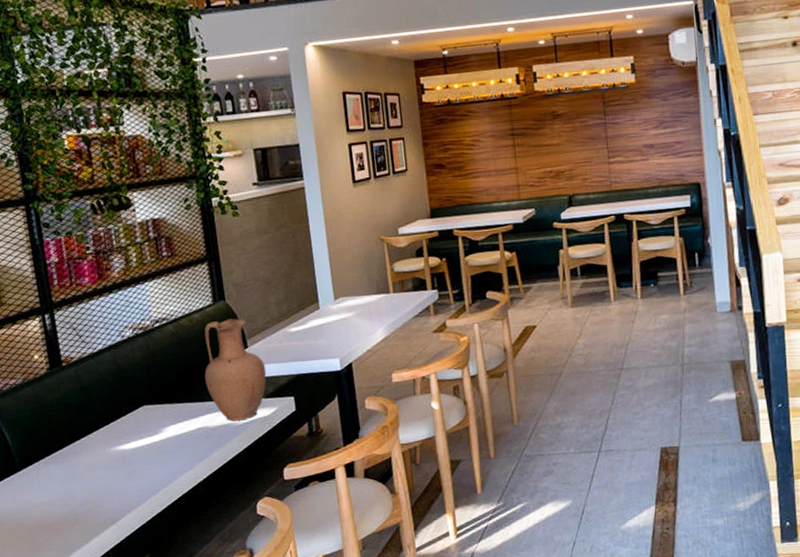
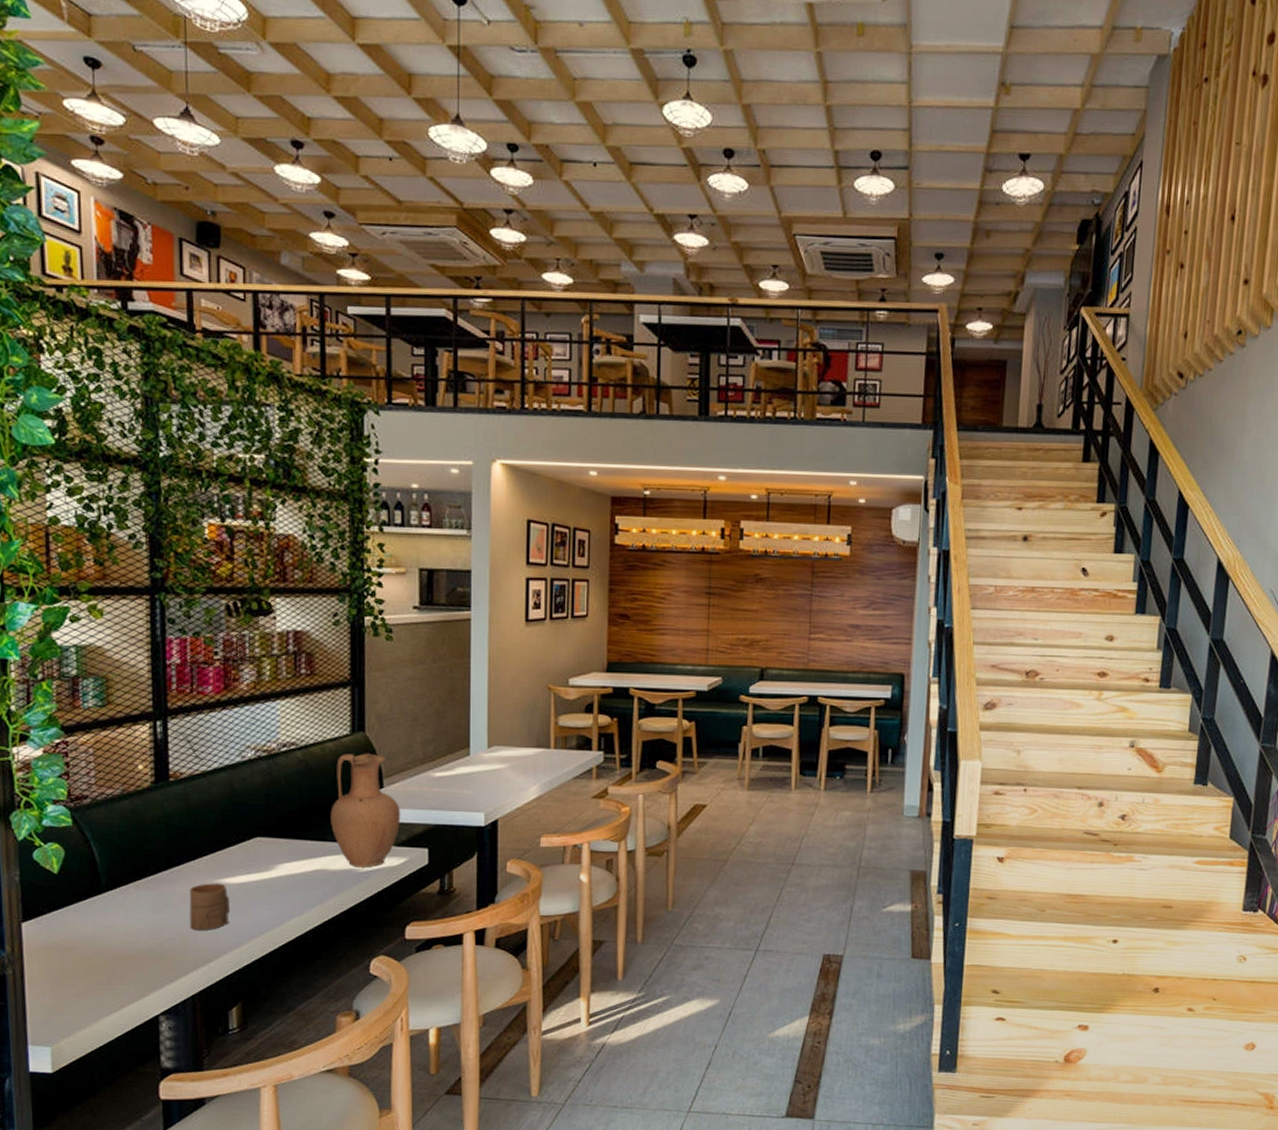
cup: none [91,450,129,494] -> present [189,883,230,930]

